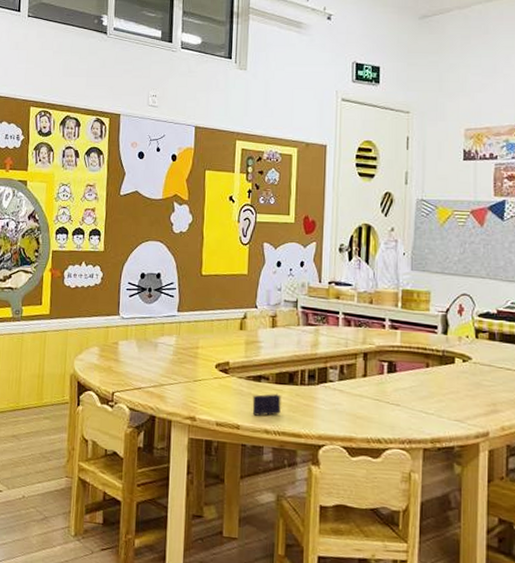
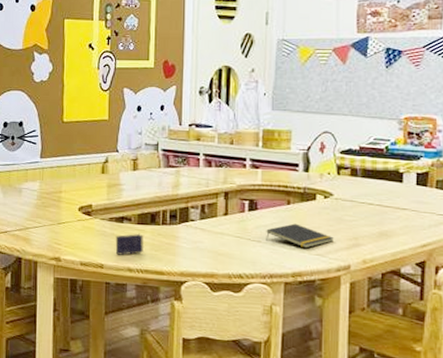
notepad: none [405,387,472,414] -> present [266,223,334,249]

